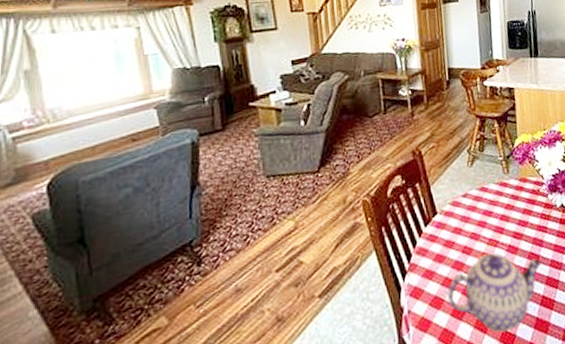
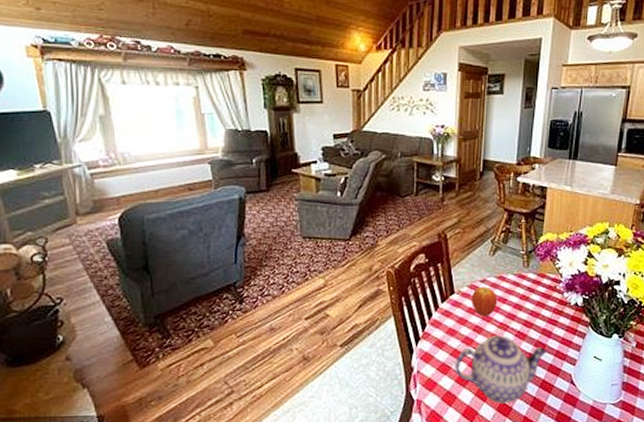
fruit: none [455,201,483,235] -> present [472,287,498,316]

